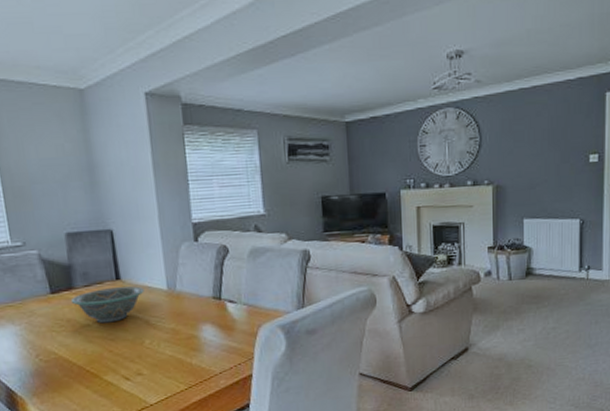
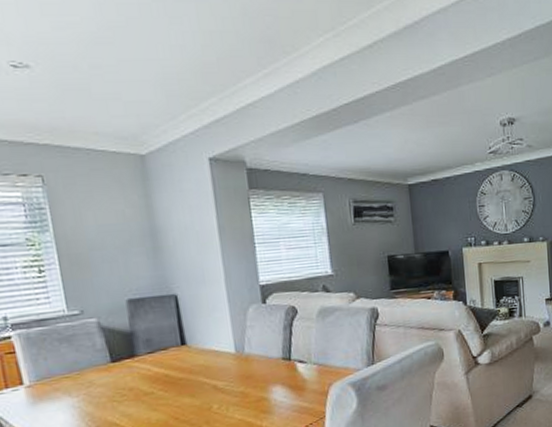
decorative bowl: present [70,286,144,324] -> none [133,350,211,391]

